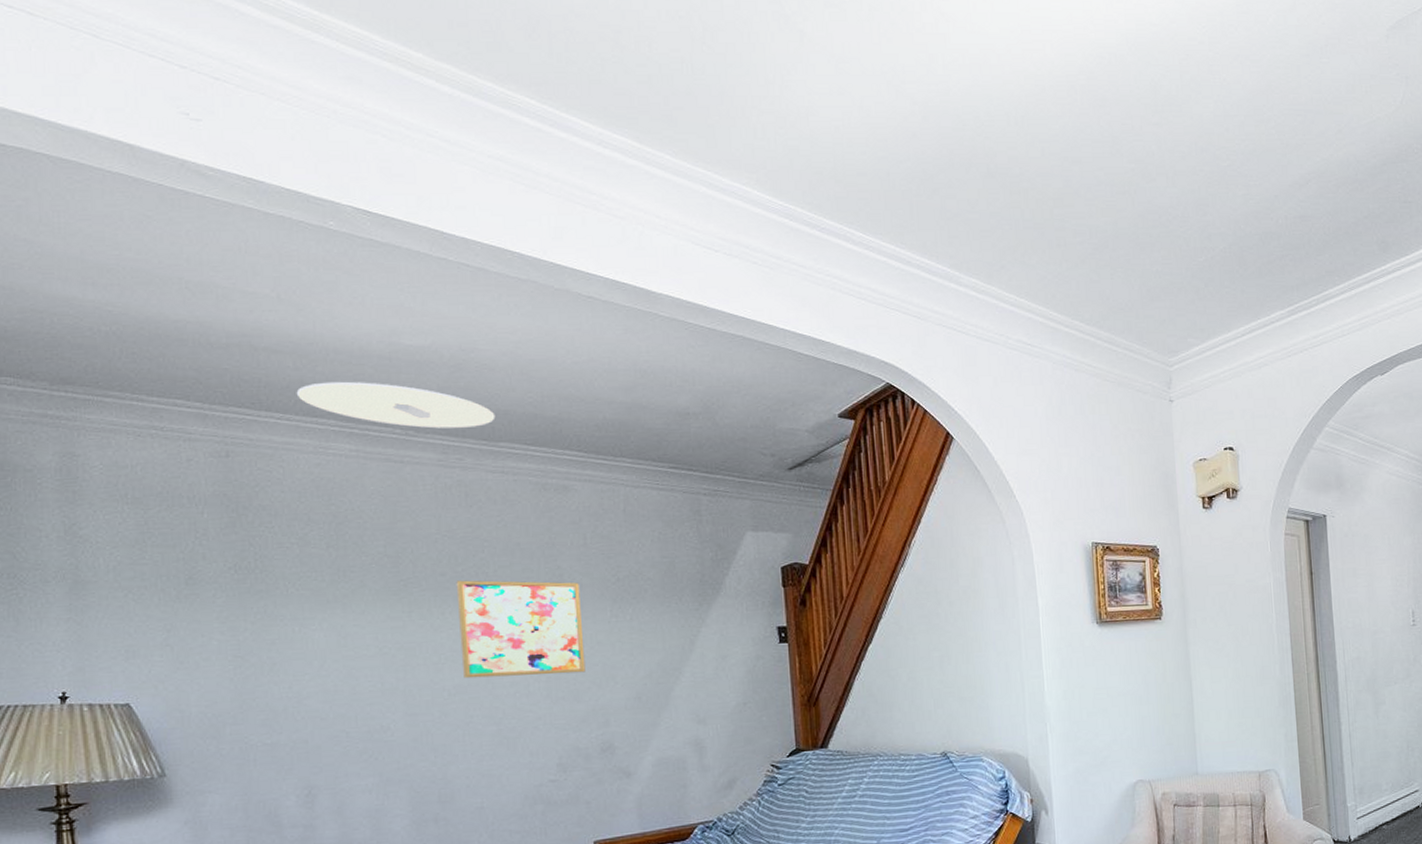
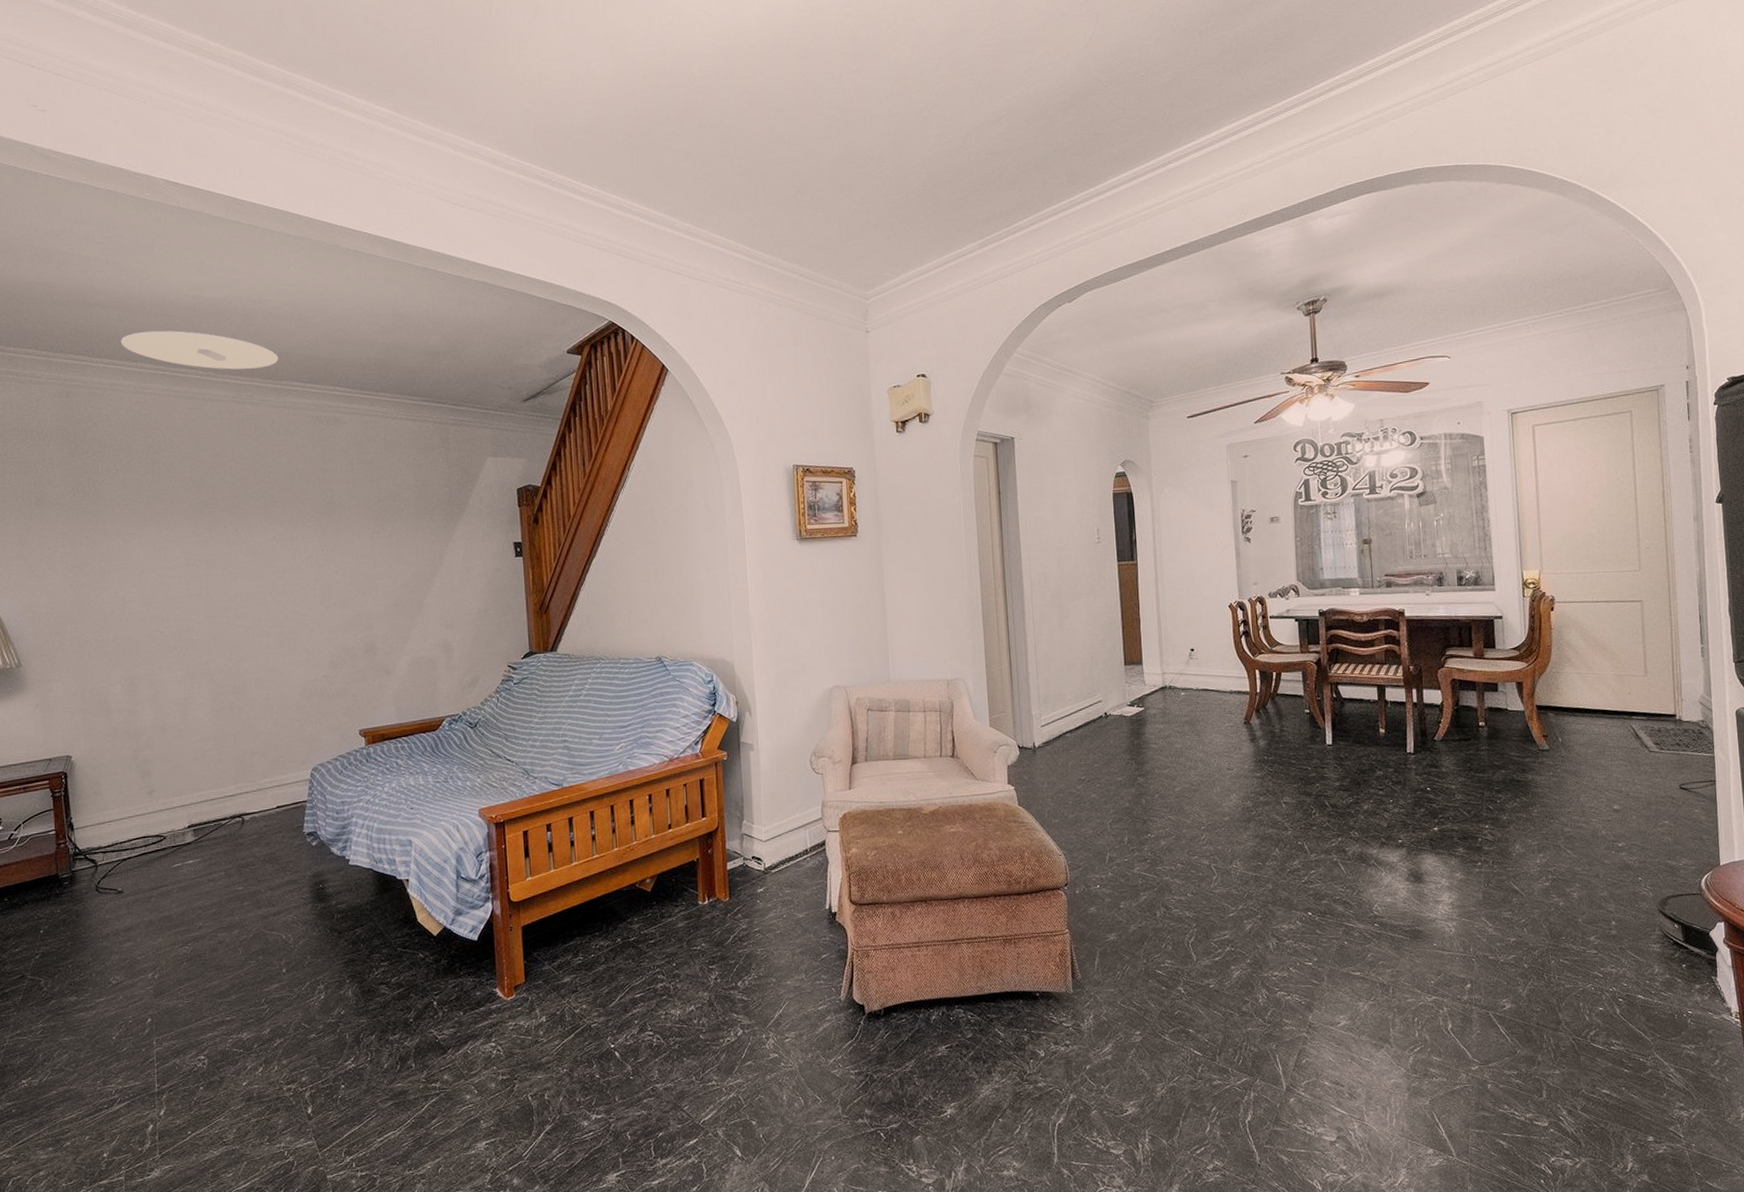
wall art: present [456,580,586,679] -> none [247,501,353,587]

